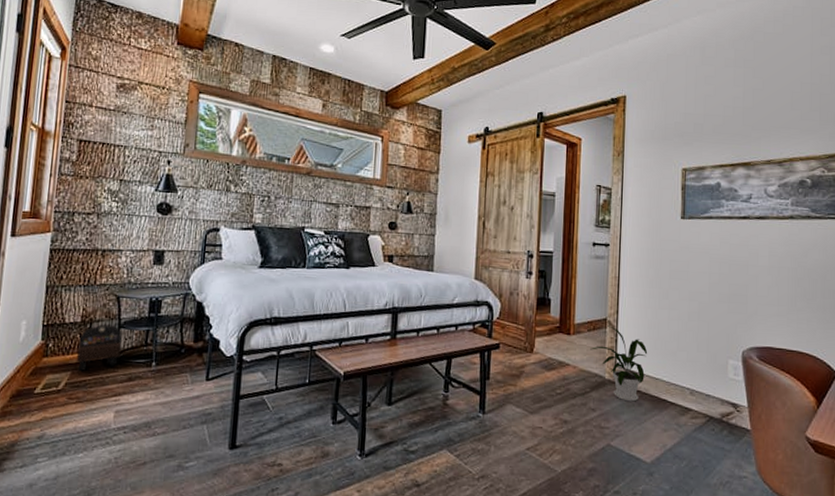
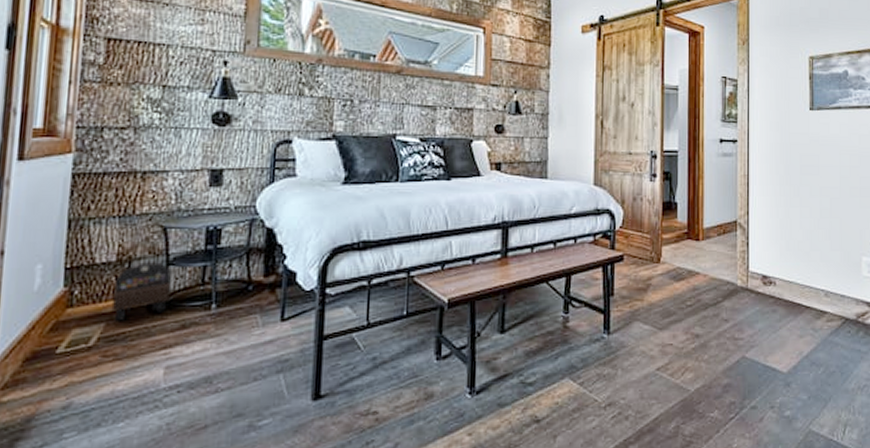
house plant: present [590,325,648,402] -> none [721,228,781,309]

